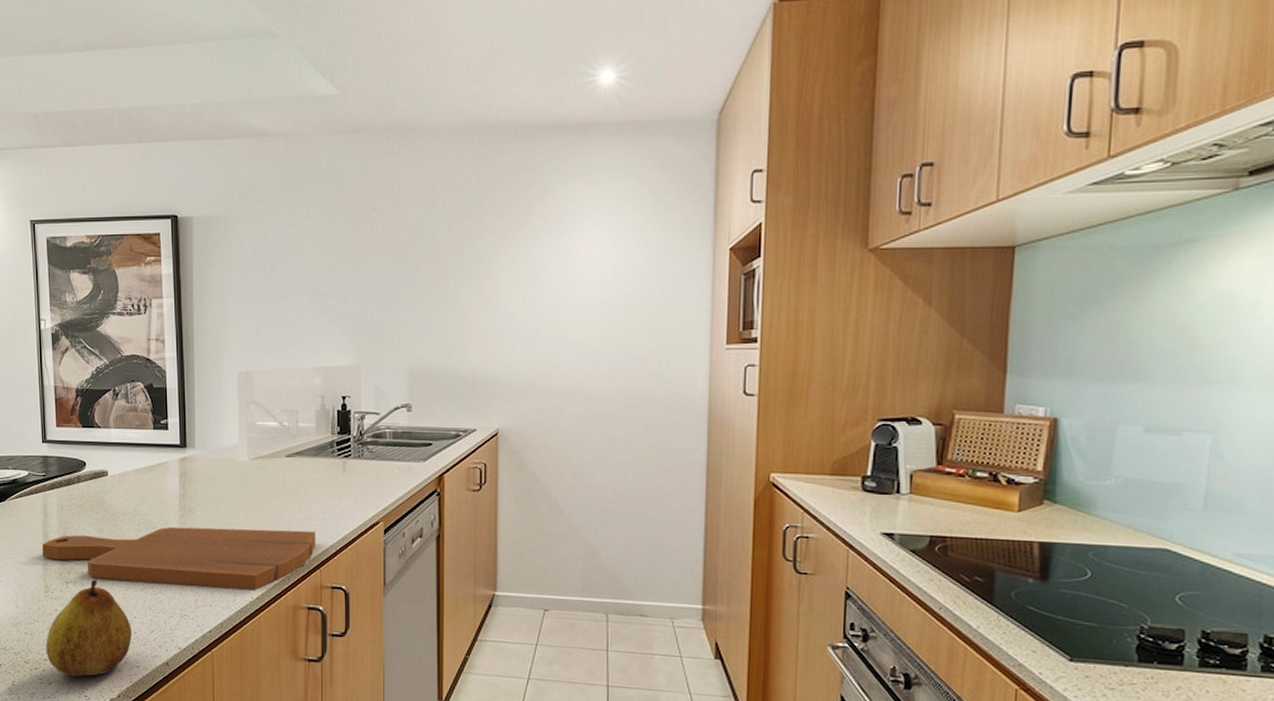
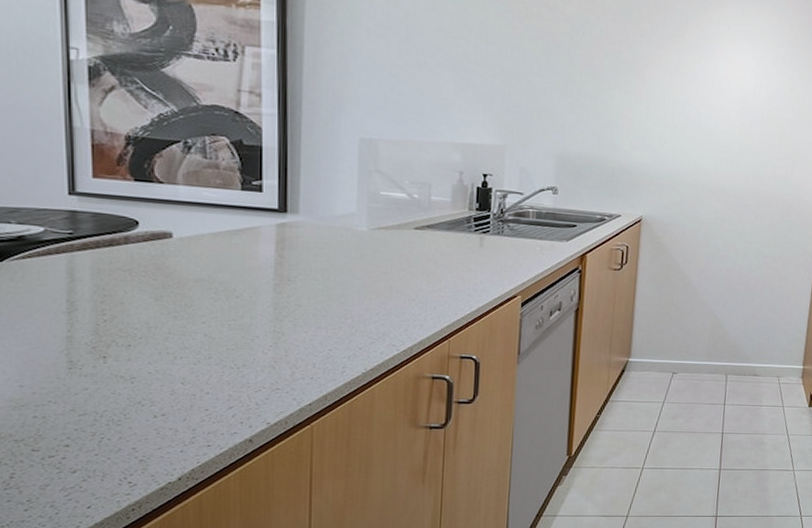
cutting board: present [42,526,316,590] -> none [66,296,446,362]
fruit: present [46,579,132,677] -> none [68,353,201,462]

